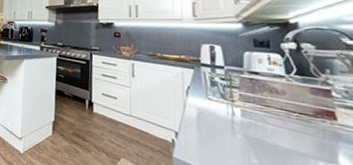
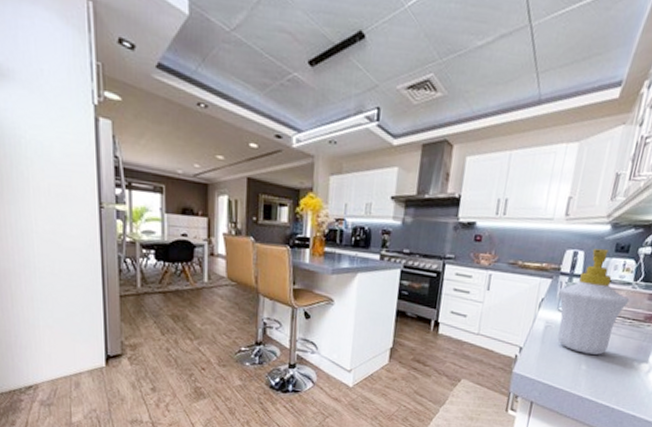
soap bottle: none [203,43,288,149] -> present [557,248,629,355]

